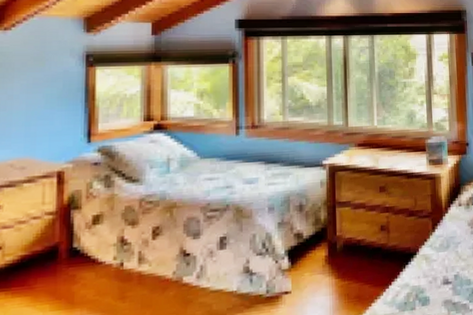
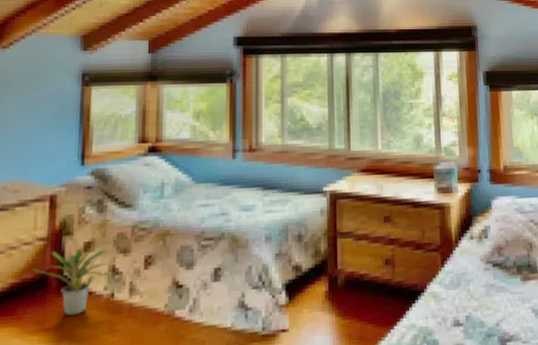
potted plant: none [42,221,117,285] -> present [32,248,109,316]

